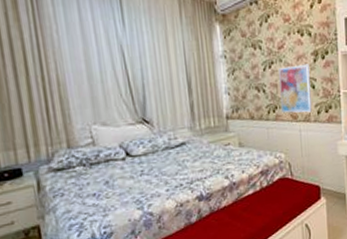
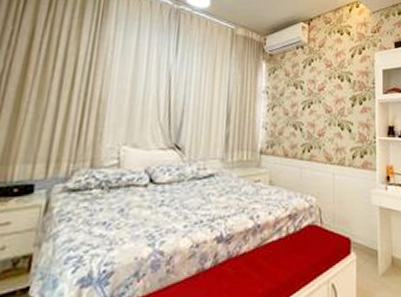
wall art: present [279,64,312,113] -> none [317,107,347,156]

